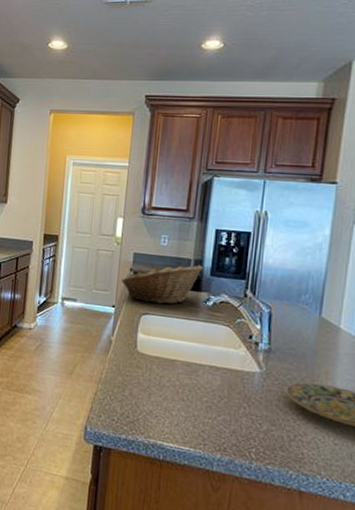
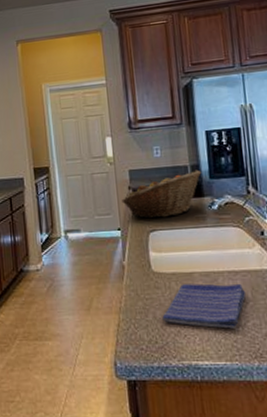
dish towel: none [138,369,223,420] -> present [162,283,246,329]

